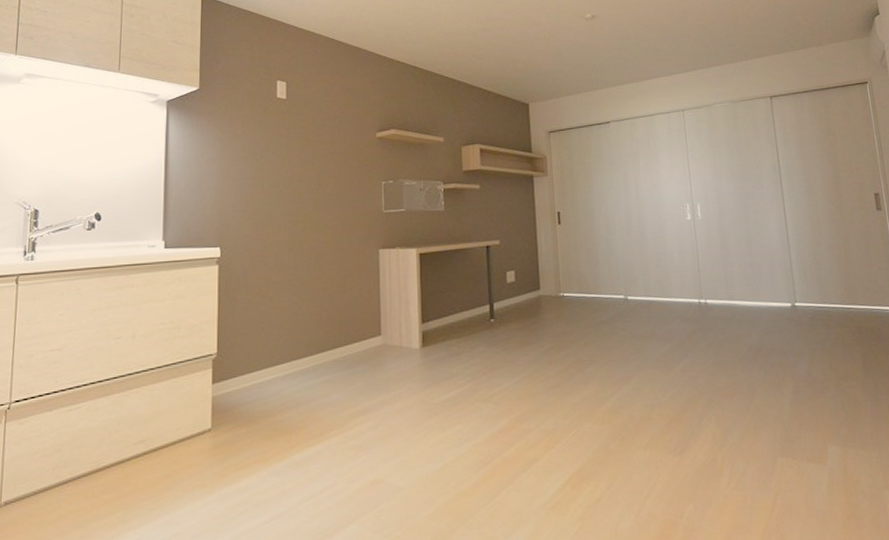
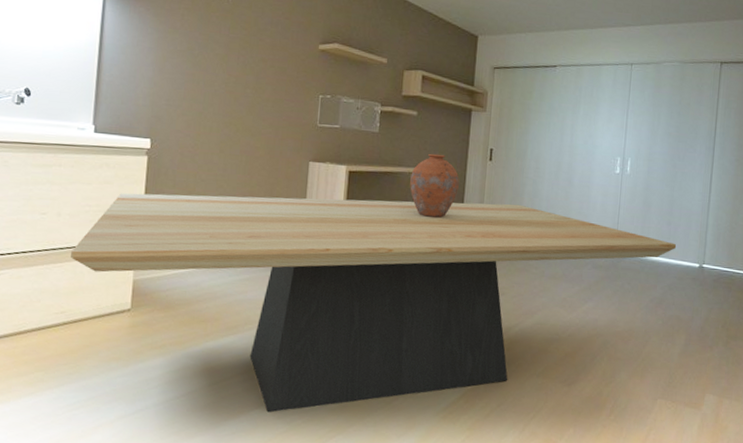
dining table: none [147,265,764,527] -> present [71,193,677,413]
vase: none [482,224,532,290] -> present [410,153,459,218]

